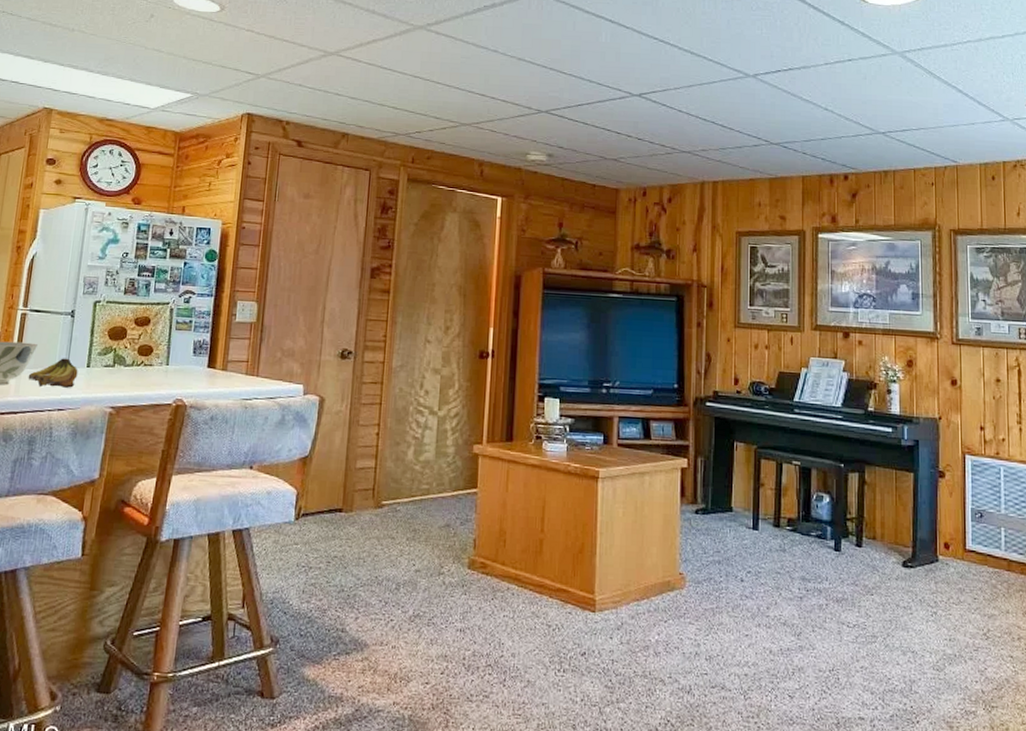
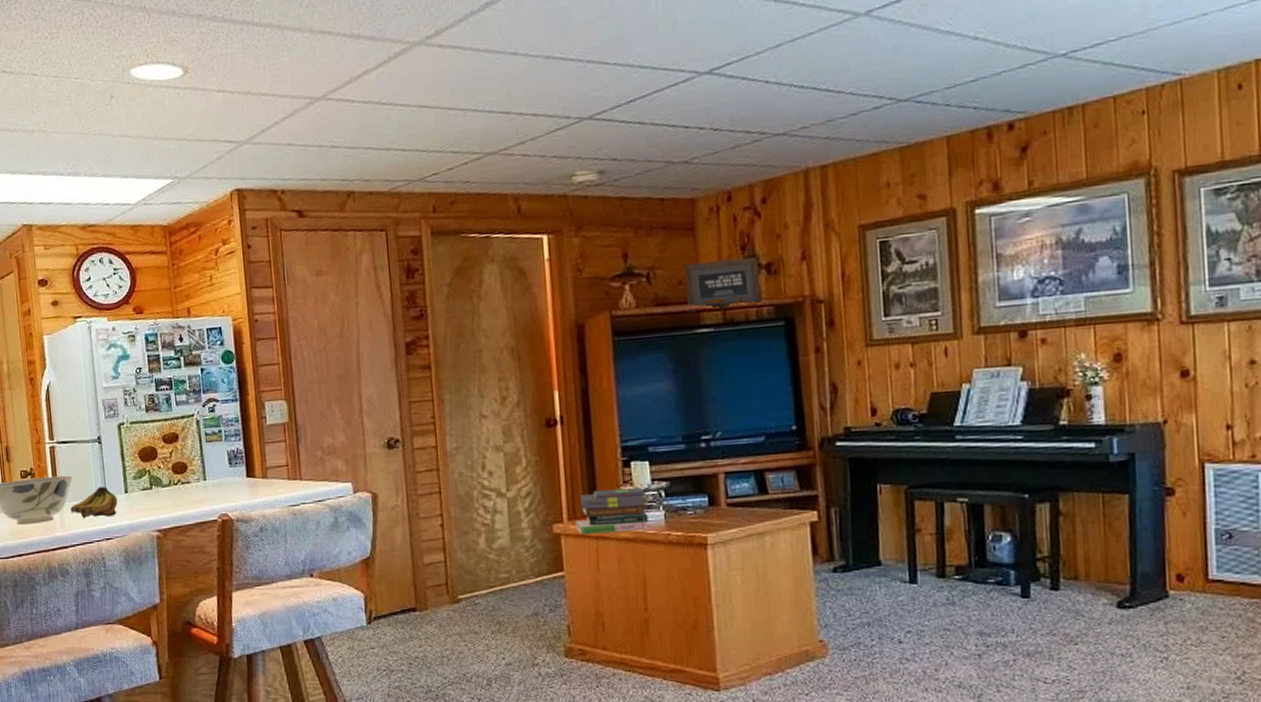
books: none [492,419,553,460] -> present [574,487,649,535]
picture frame: none [604,239,662,284] -> present [684,256,762,314]

